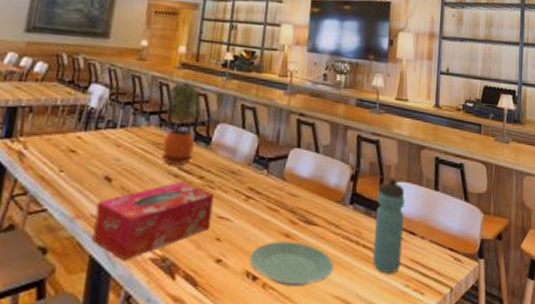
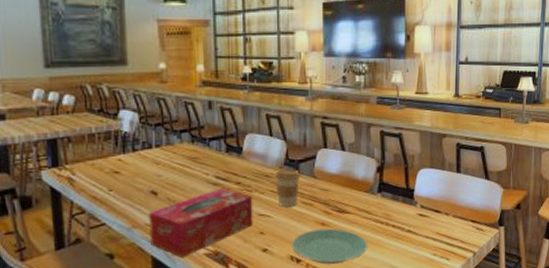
potted plant: present [161,83,202,166] -> none [194,100,231,175]
coffee cup: none [240,166,268,211] -> present [275,168,300,207]
water bottle: present [372,177,405,274] -> none [402,165,429,247]

